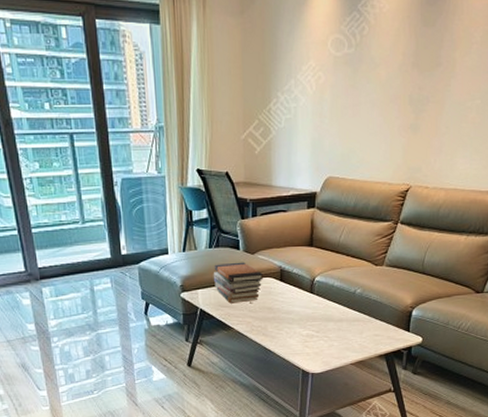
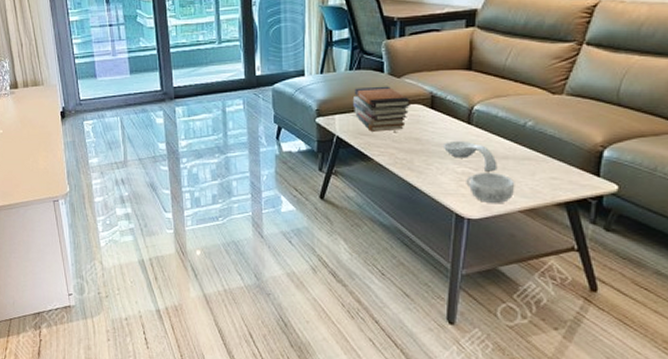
spoon rest: none [290,308,334,333] -> present [442,140,497,172]
decorative bowl: none [310,333,348,360] -> present [466,172,515,204]

